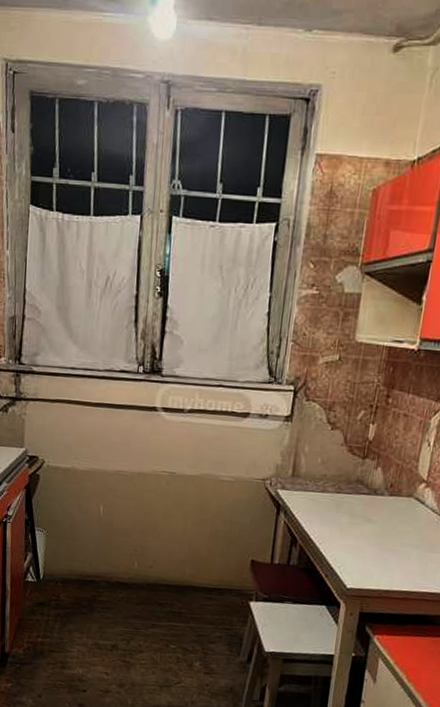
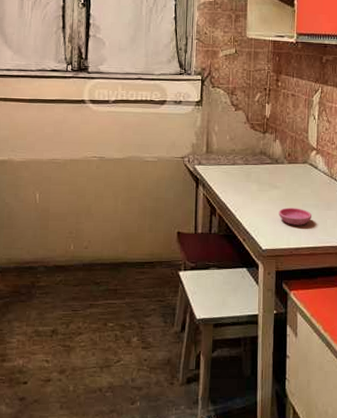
saucer: none [370,545,411,567] -> present [278,207,312,225]

